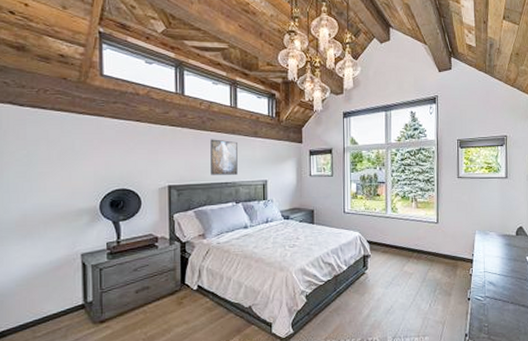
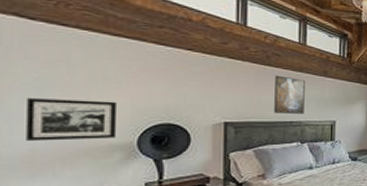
picture frame: none [19,171,83,207] -> present [26,98,116,141]

